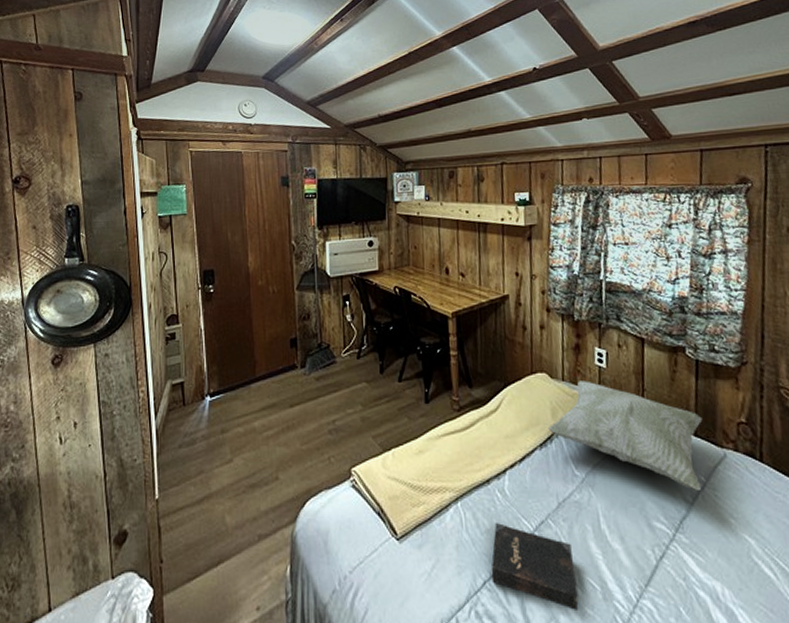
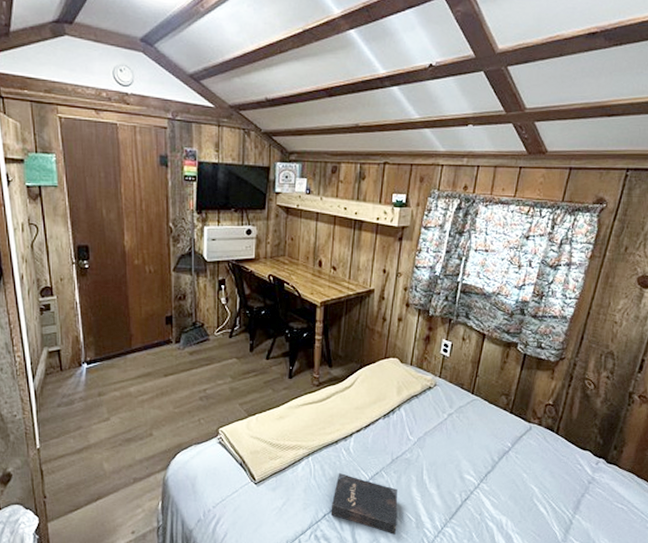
decorative pillow: present [548,380,703,492] -> none [393,366,519,454]

